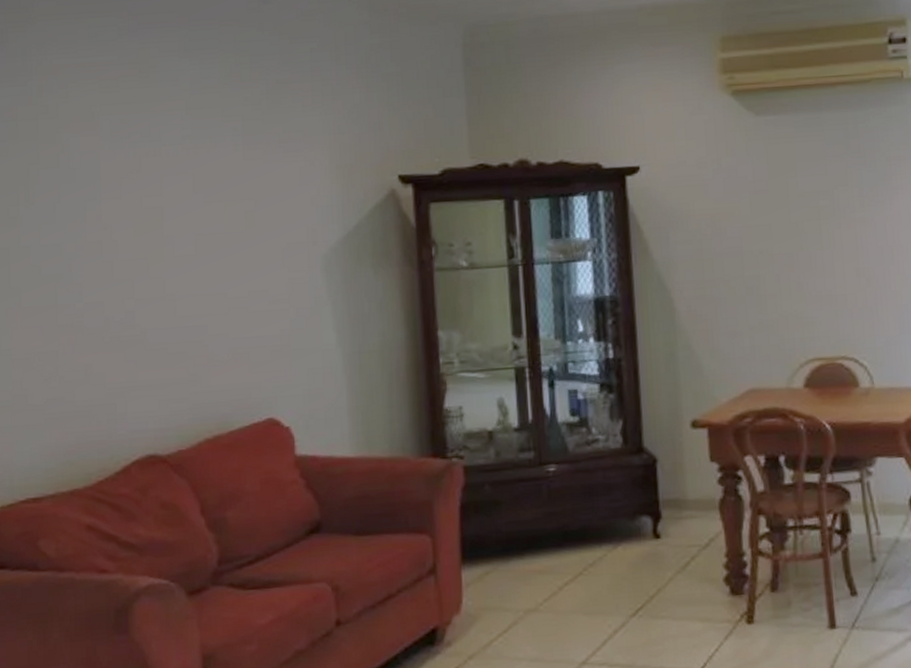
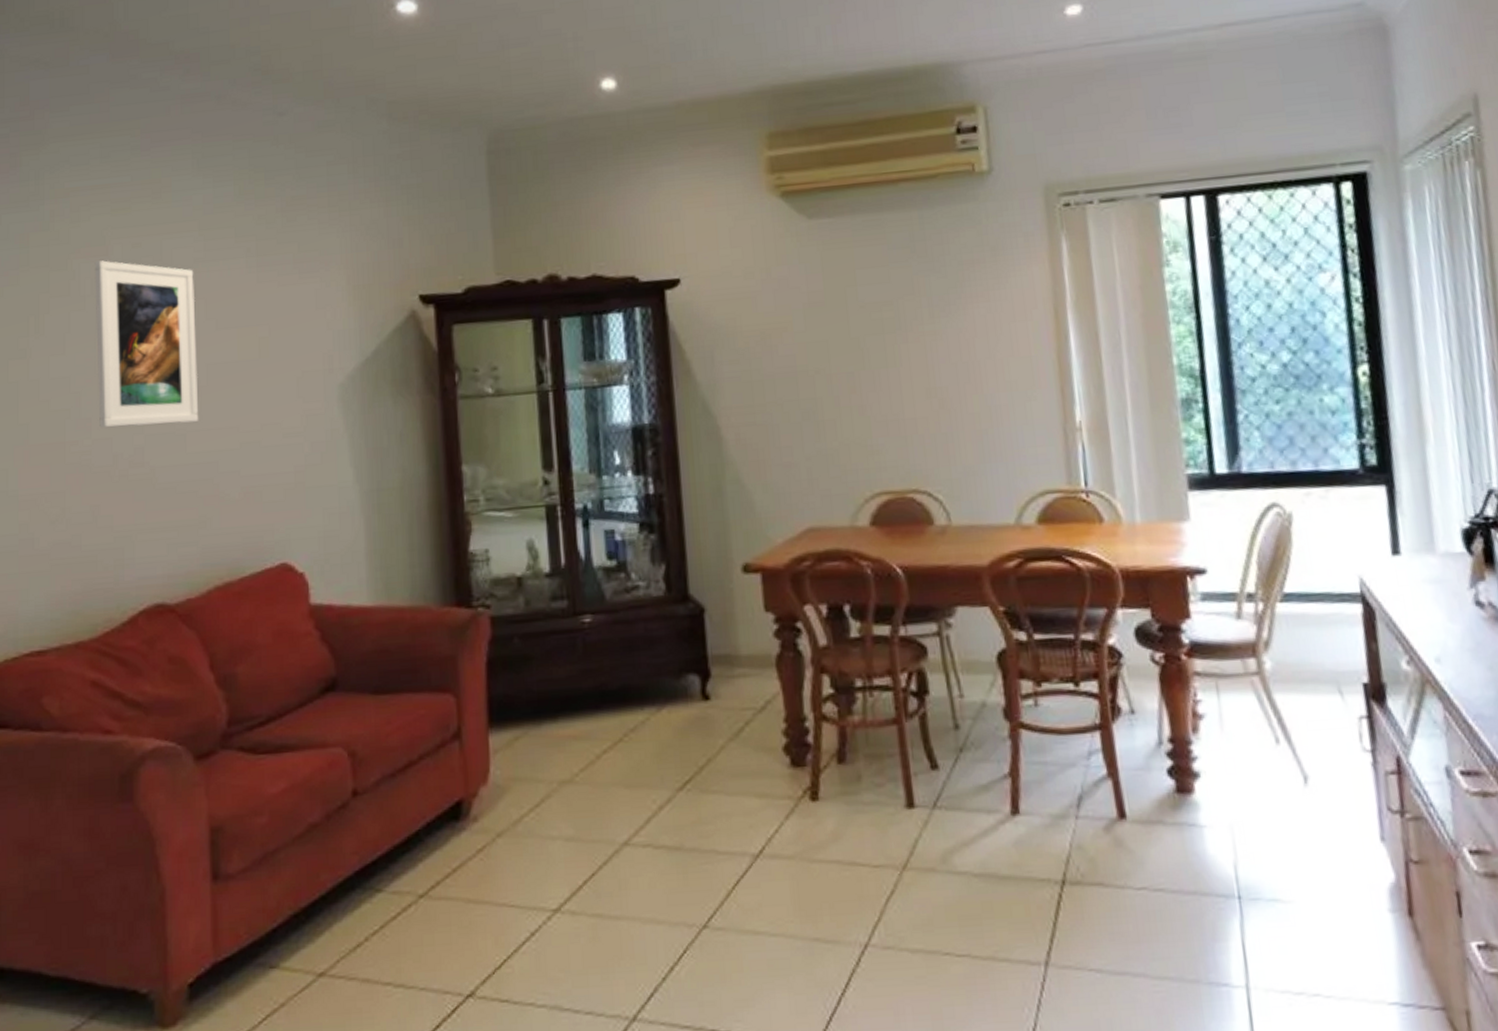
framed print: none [83,135,188,292] -> present [94,260,199,427]

